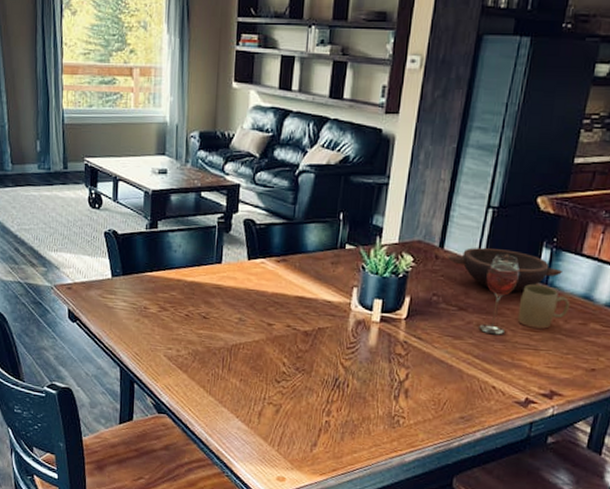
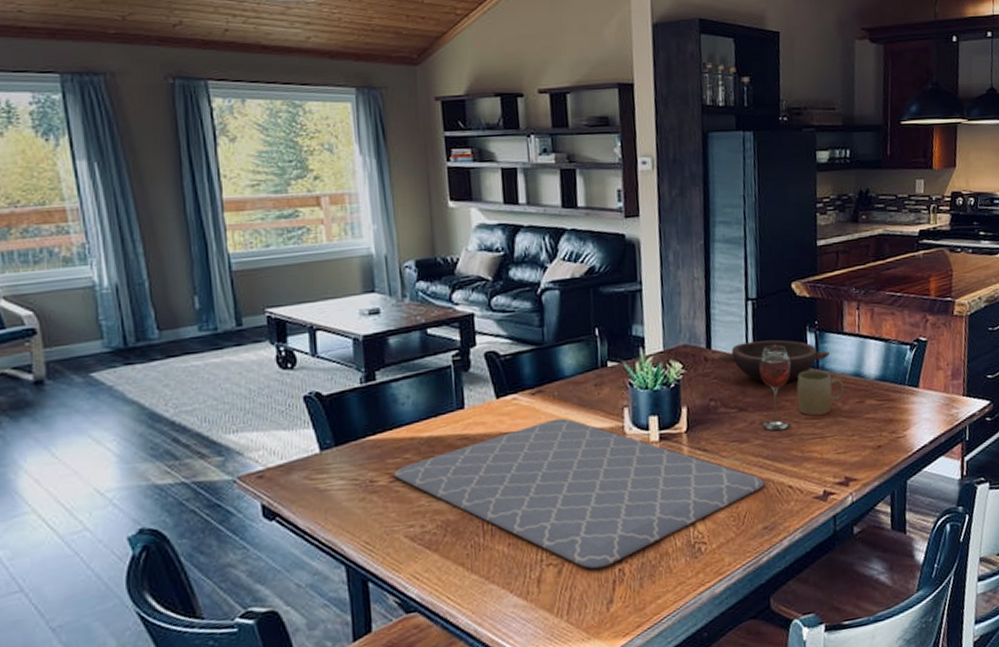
placemat: none [162,285,470,417] -> present [394,418,765,569]

